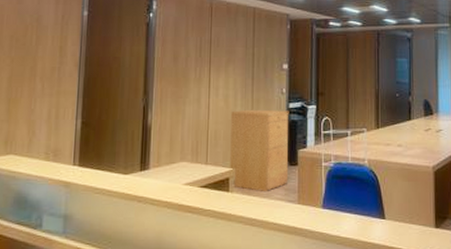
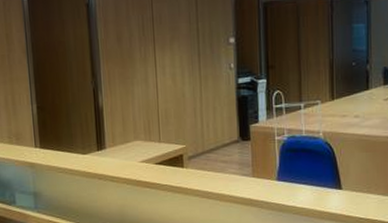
filing cabinet: present [230,109,289,191] -> none [180,86,241,166]

